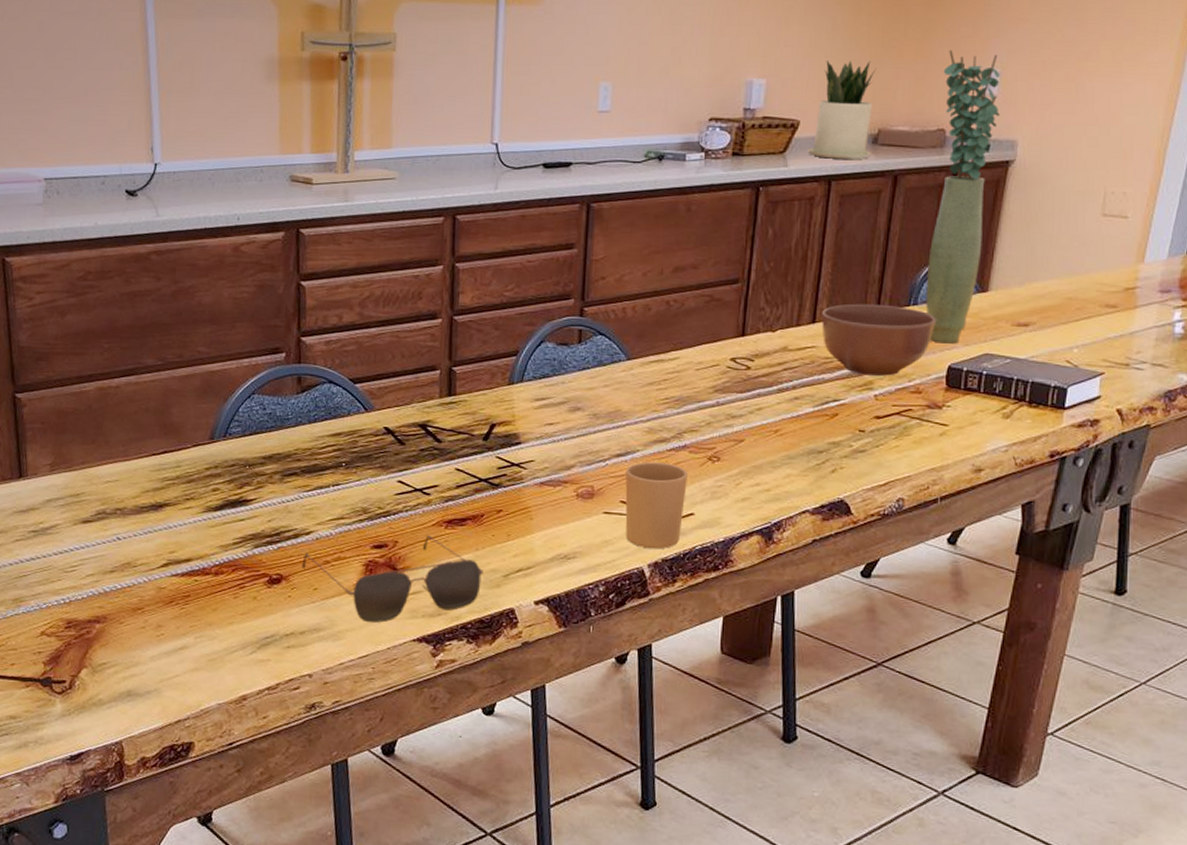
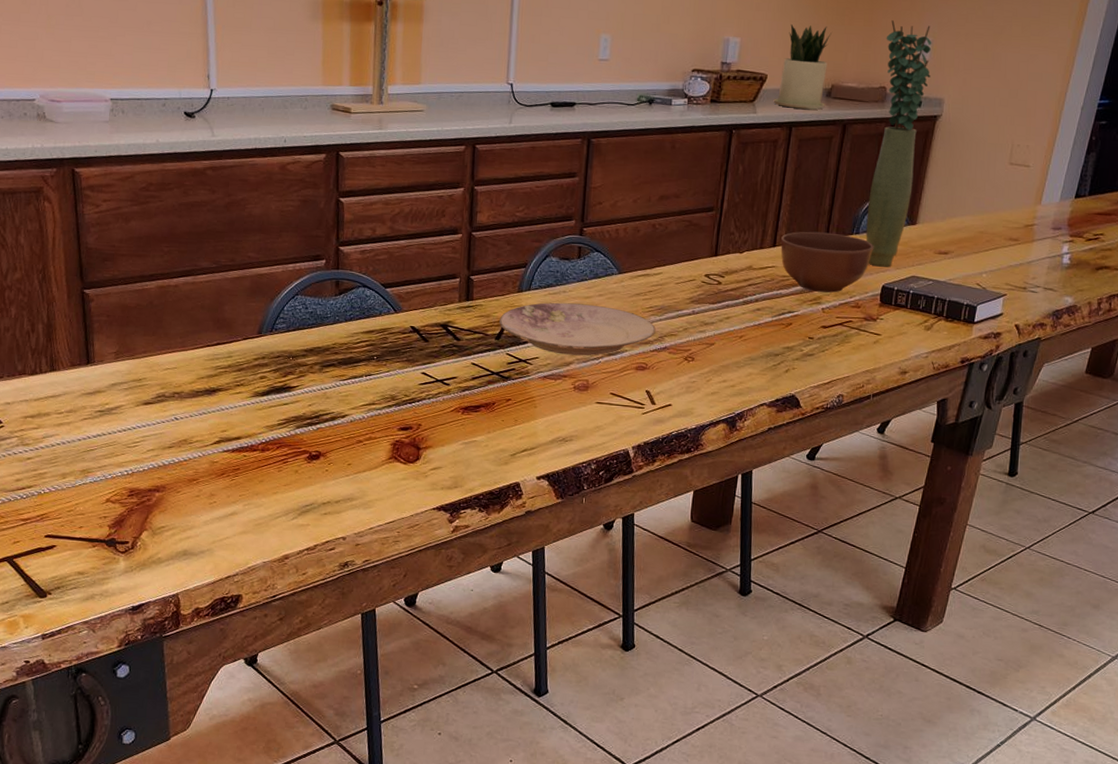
eyeglasses: present [302,535,483,624] -> none [338,420,494,494]
plate: none [486,395,673,458] -> present [498,302,656,356]
mug: present [625,462,688,549] -> none [614,360,667,434]

